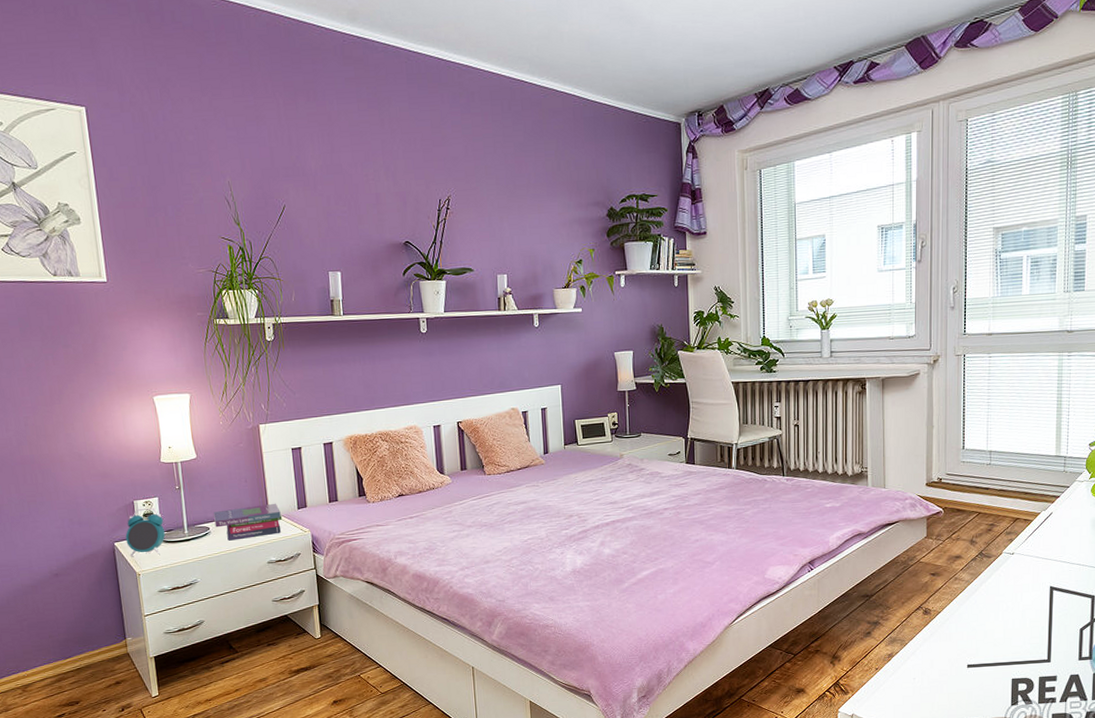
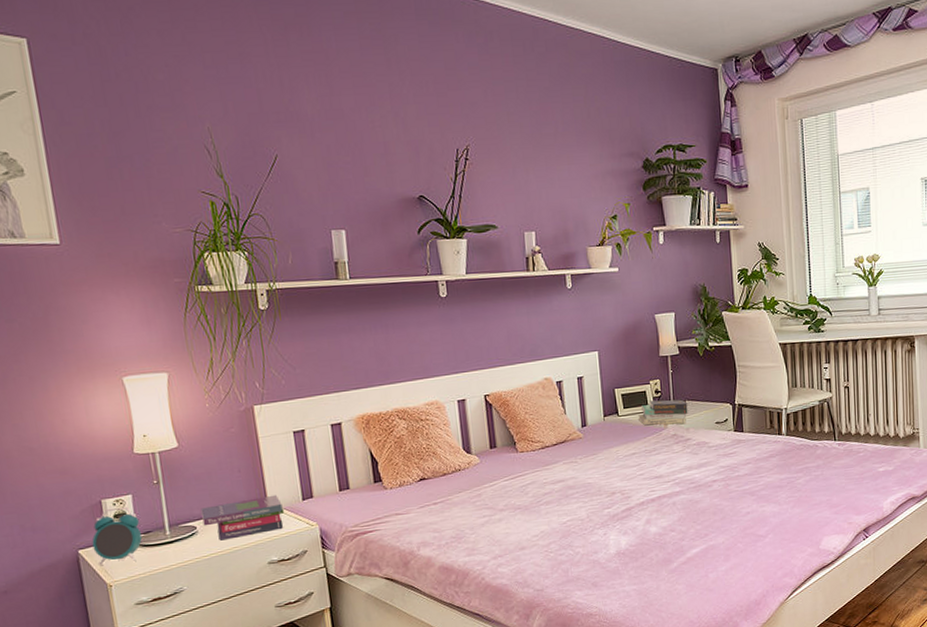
books: none [596,431,643,455] -> present [638,399,688,426]

